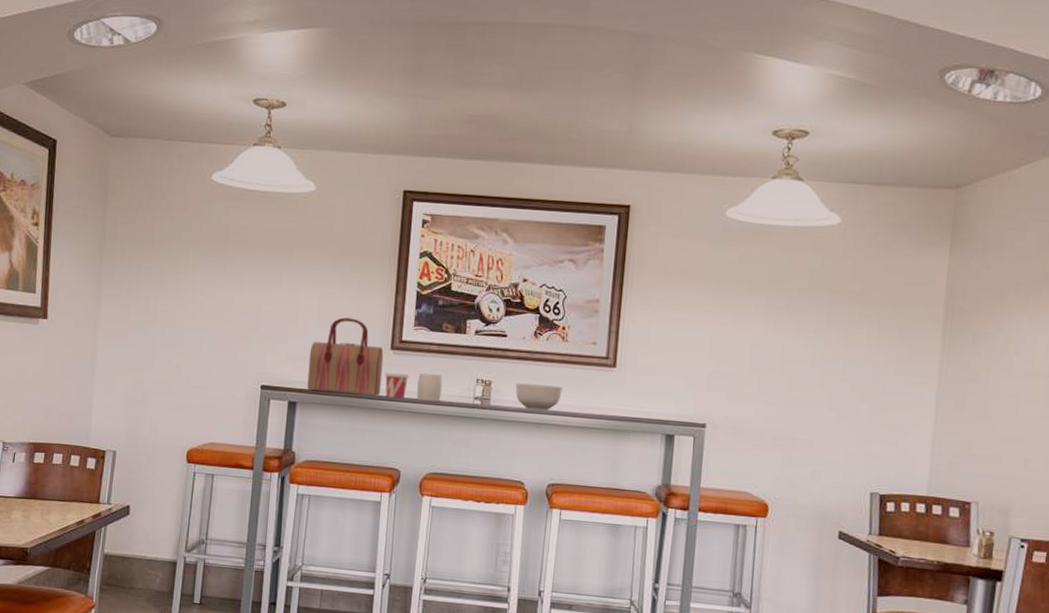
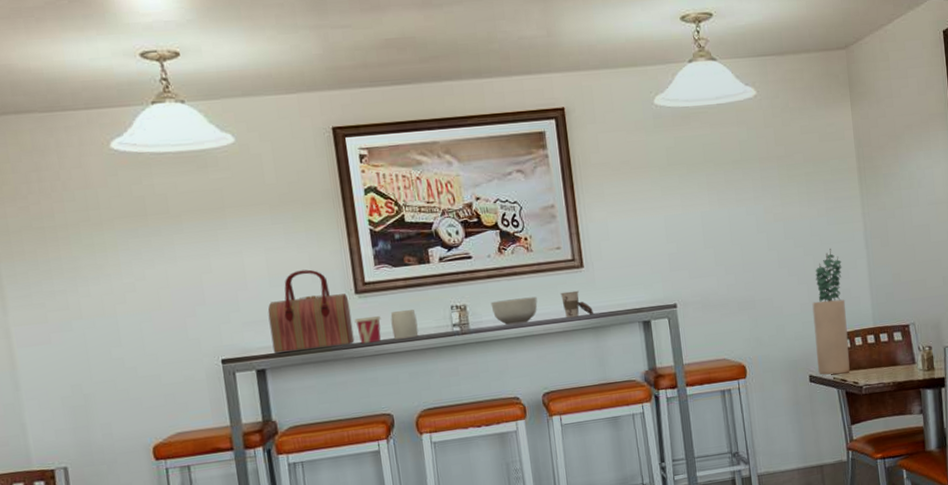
cup: none [586,388,617,417] -> present [561,290,593,318]
vase: none [850,401,903,539] -> present [812,249,851,376]

